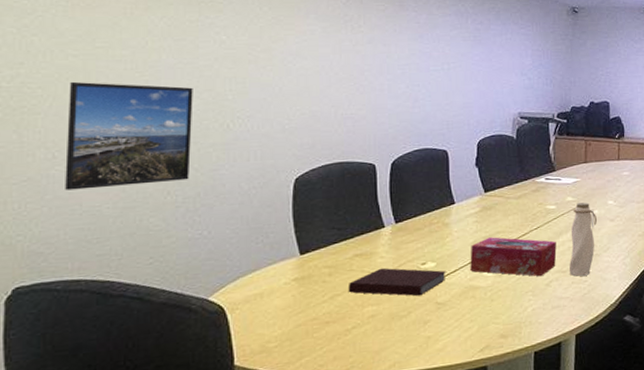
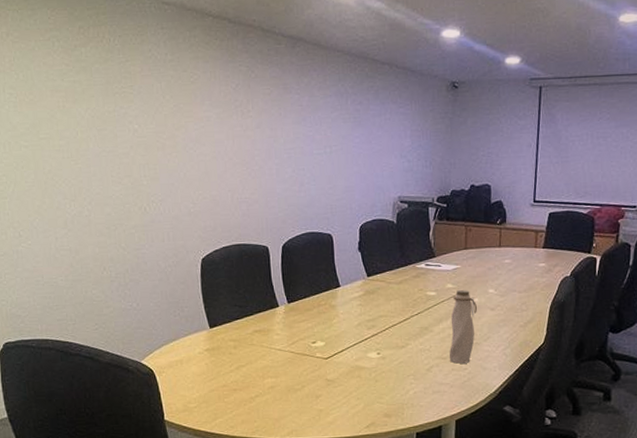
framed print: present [65,81,193,190] -> none [25,169,119,264]
notebook: present [348,268,447,296] -> none [250,344,335,372]
tissue box: present [470,237,557,277] -> none [355,320,437,362]

